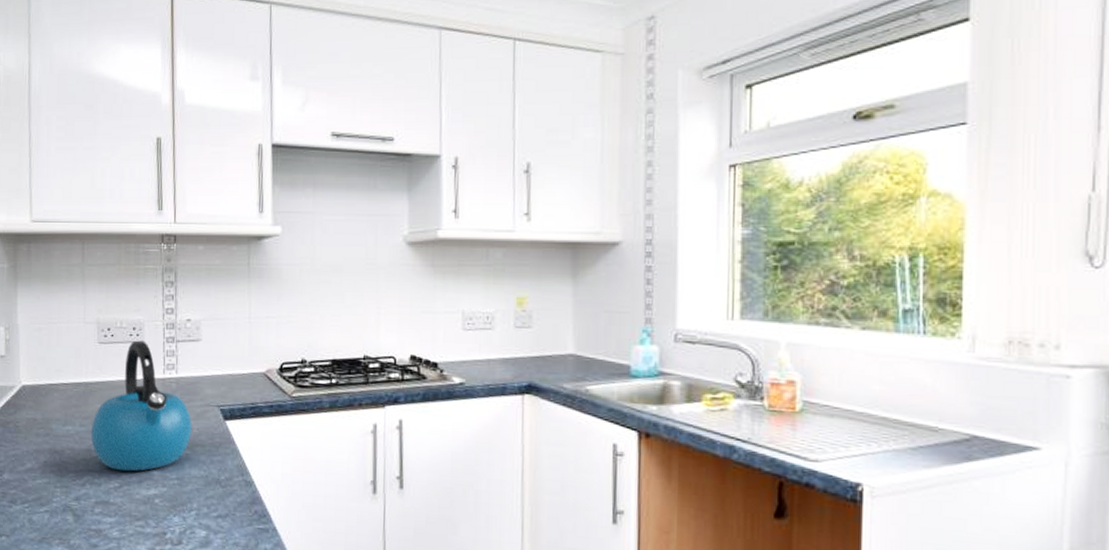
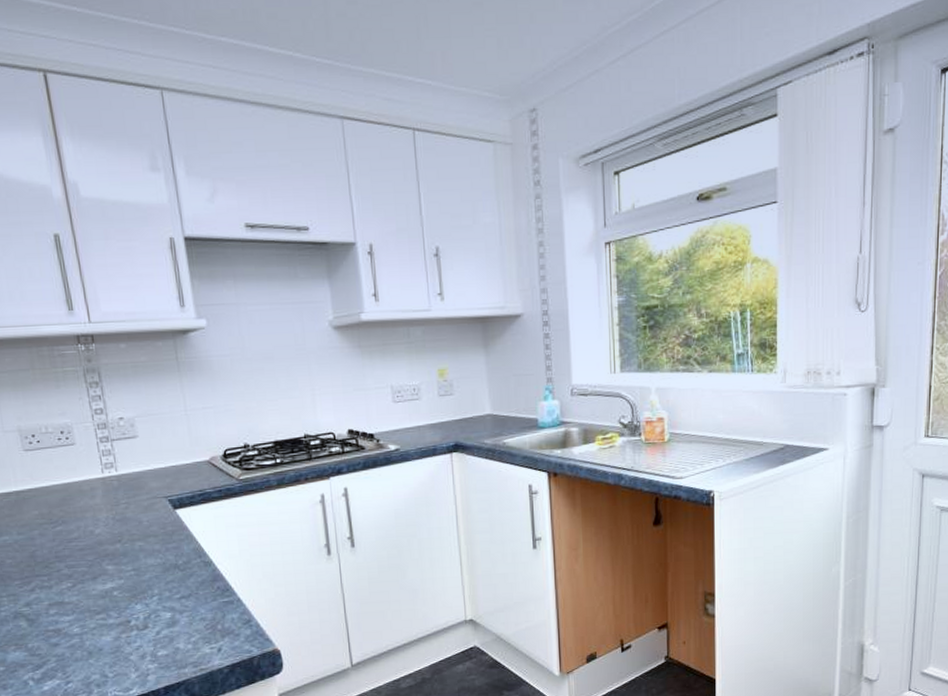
kettle: present [90,340,192,472] -> none [30,443,142,572]

